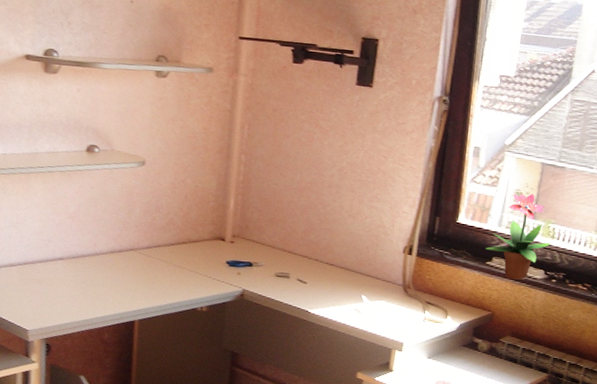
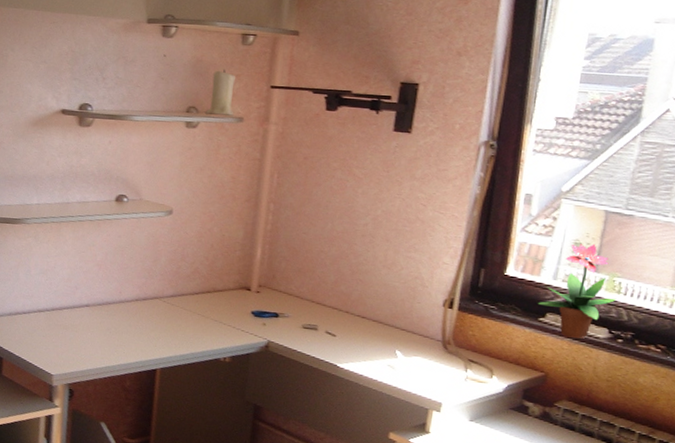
candle: none [174,18,205,67] -> present [205,69,236,117]

